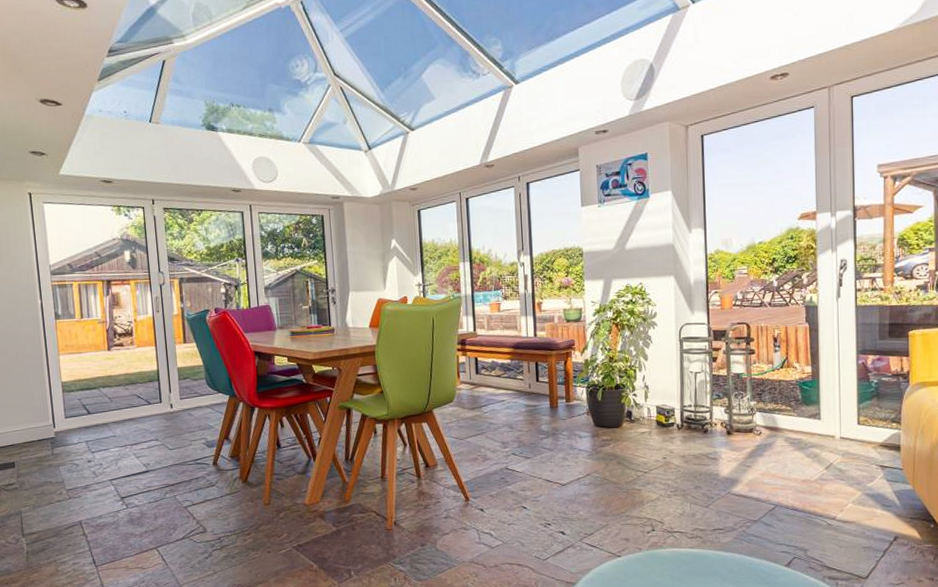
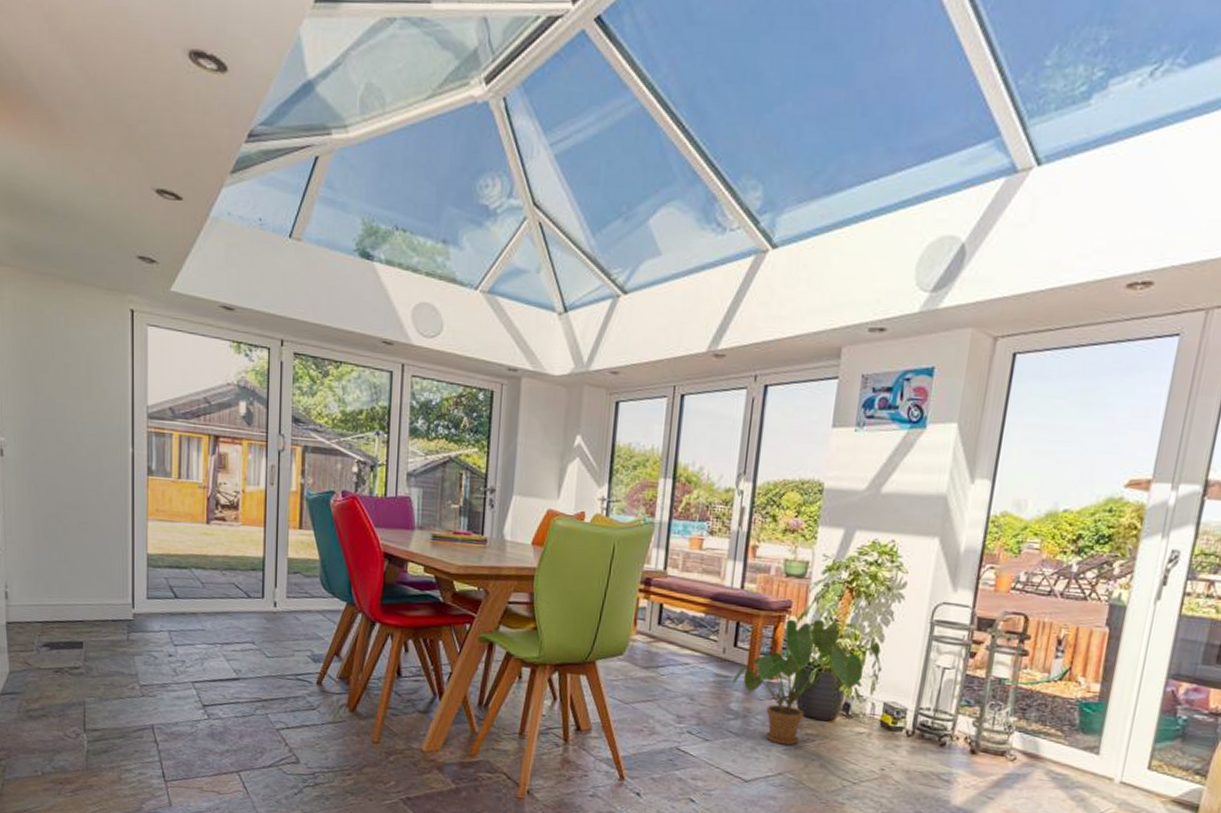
house plant: none [539,350,651,452] -> present [731,619,883,746]

